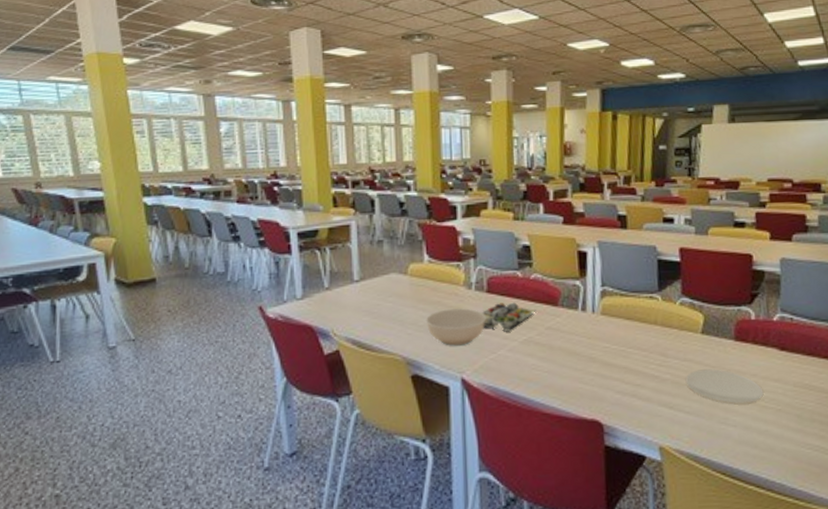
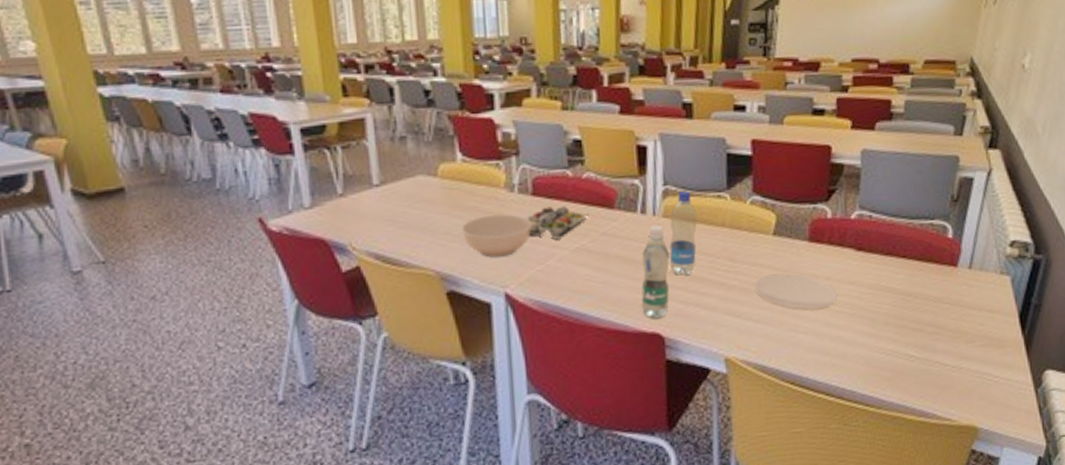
bottle: none [582,321,608,407] -> present [641,225,670,319]
bottle: none [607,292,632,369] -> present [669,191,697,276]

